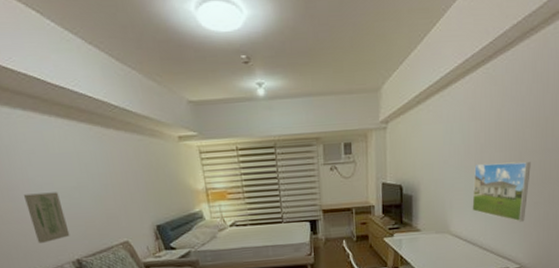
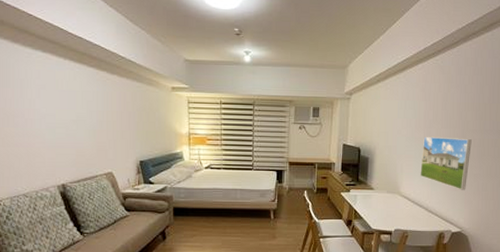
wall art: present [24,192,70,243] -> none [27,122,61,166]

